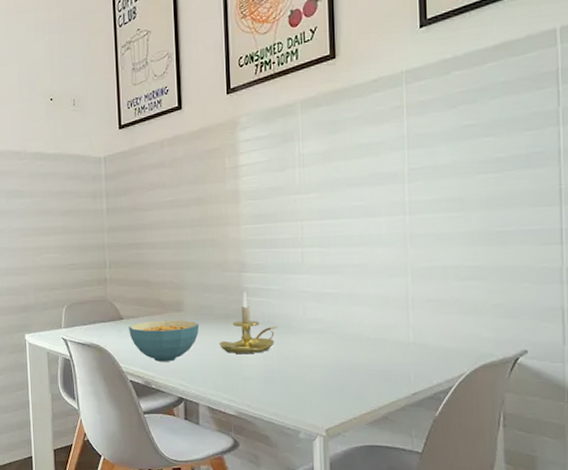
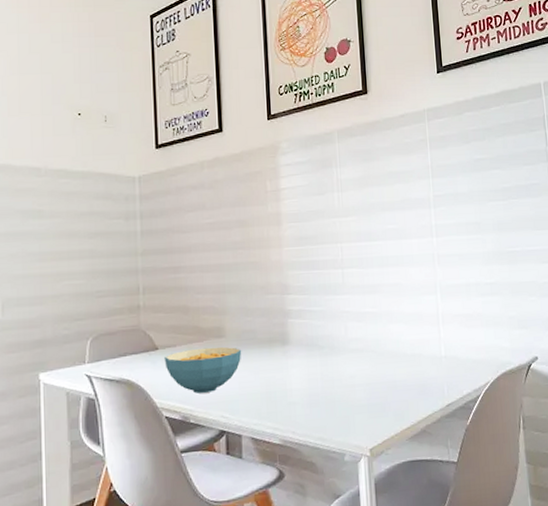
candle holder: present [218,291,277,353] -> none [262,313,321,379]

